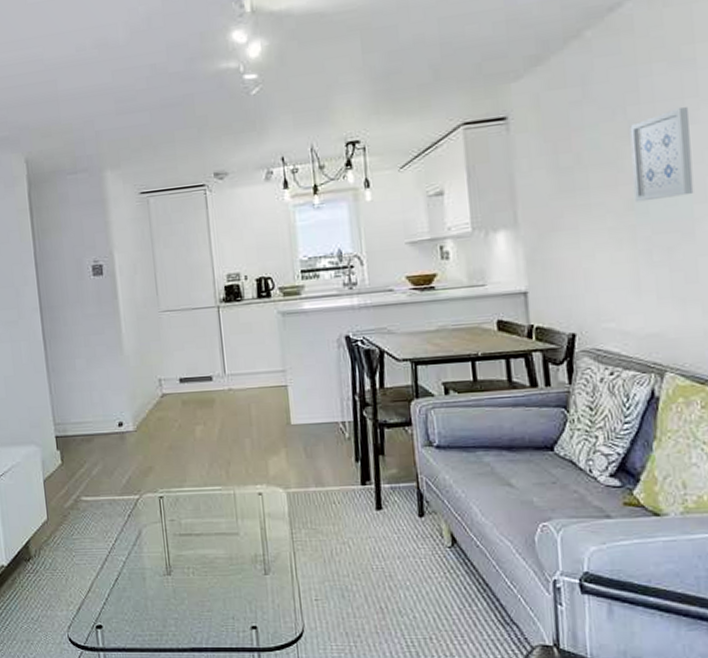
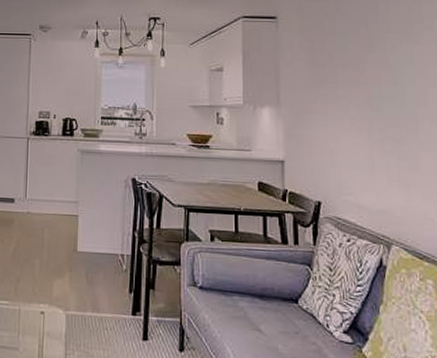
wall art: present [630,107,694,203] -> none [370,30,418,100]

